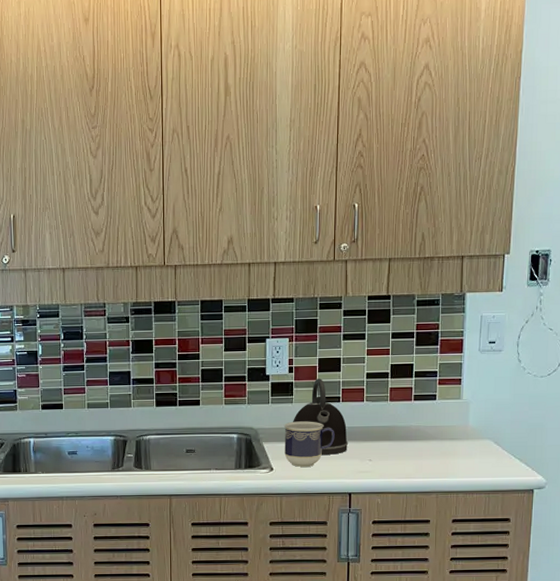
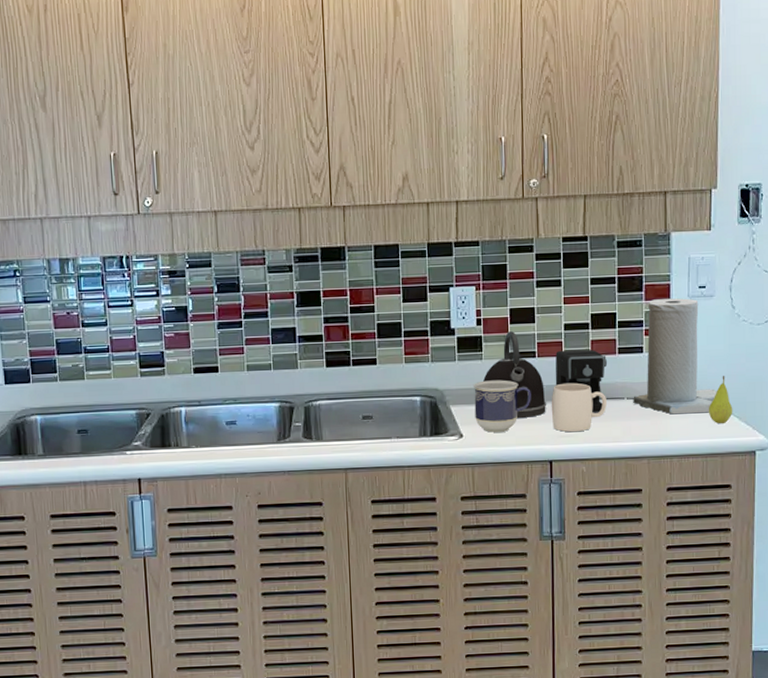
mug: none [352,425,402,469] -> present [551,382,607,432]
coffee maker: none [356,396,426,451] -> present [555,349,634,412]
paper towel: none [425,352,501,455] -> present [633,298,717,415]
fruit: none [492,422,515,465] -> present [708,376,733,424]

